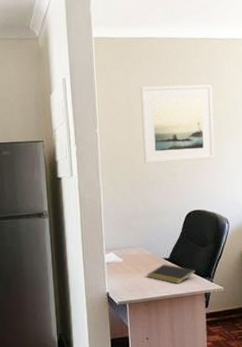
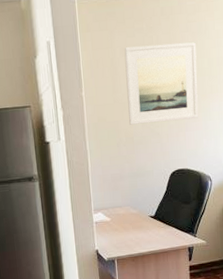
notepad: present [147,264,196,284] -> none [133,221,180,240]

